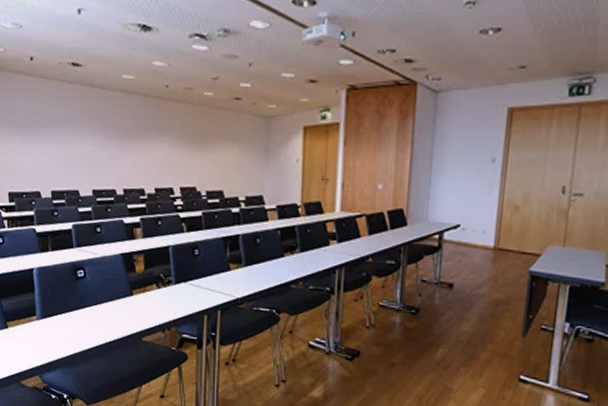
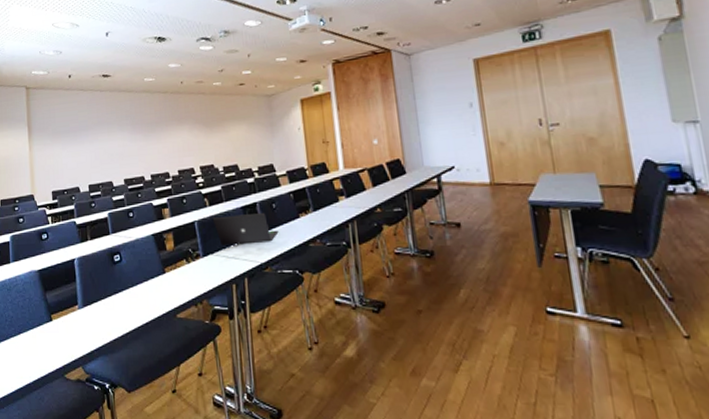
laptop: none [190,244,260,278] -> present [213,212,279,246]

